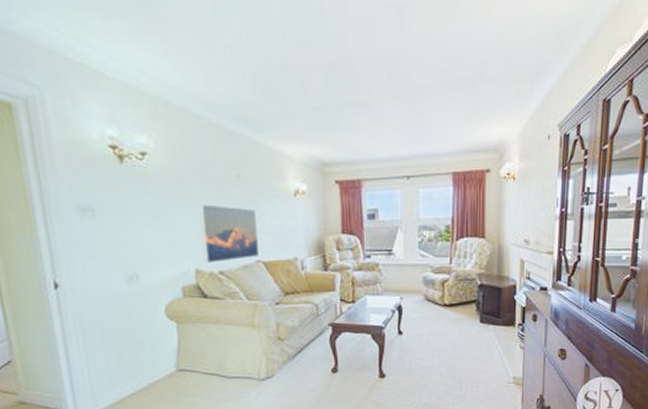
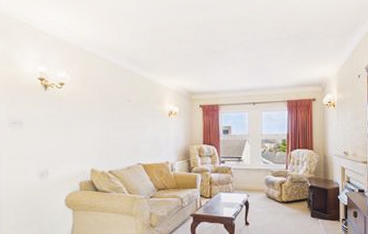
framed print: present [199,204,259,263] -> none [98,120,140,164]

